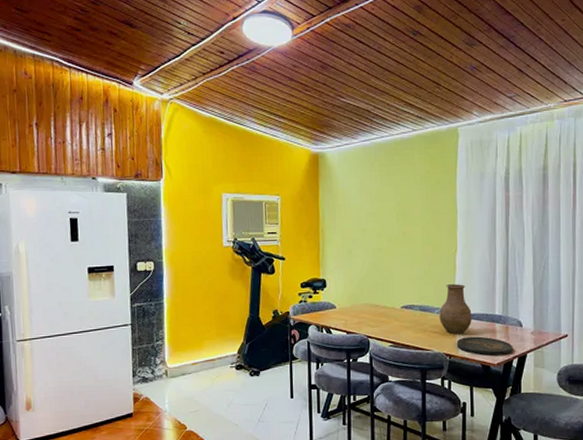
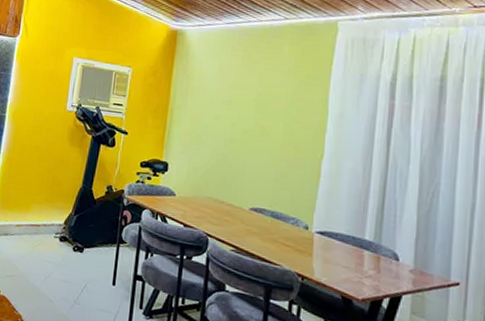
vase: present [439,284,472,335] -> none [294,193,335,255]
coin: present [456,336,513,357] -> none [312,258,385,292]

